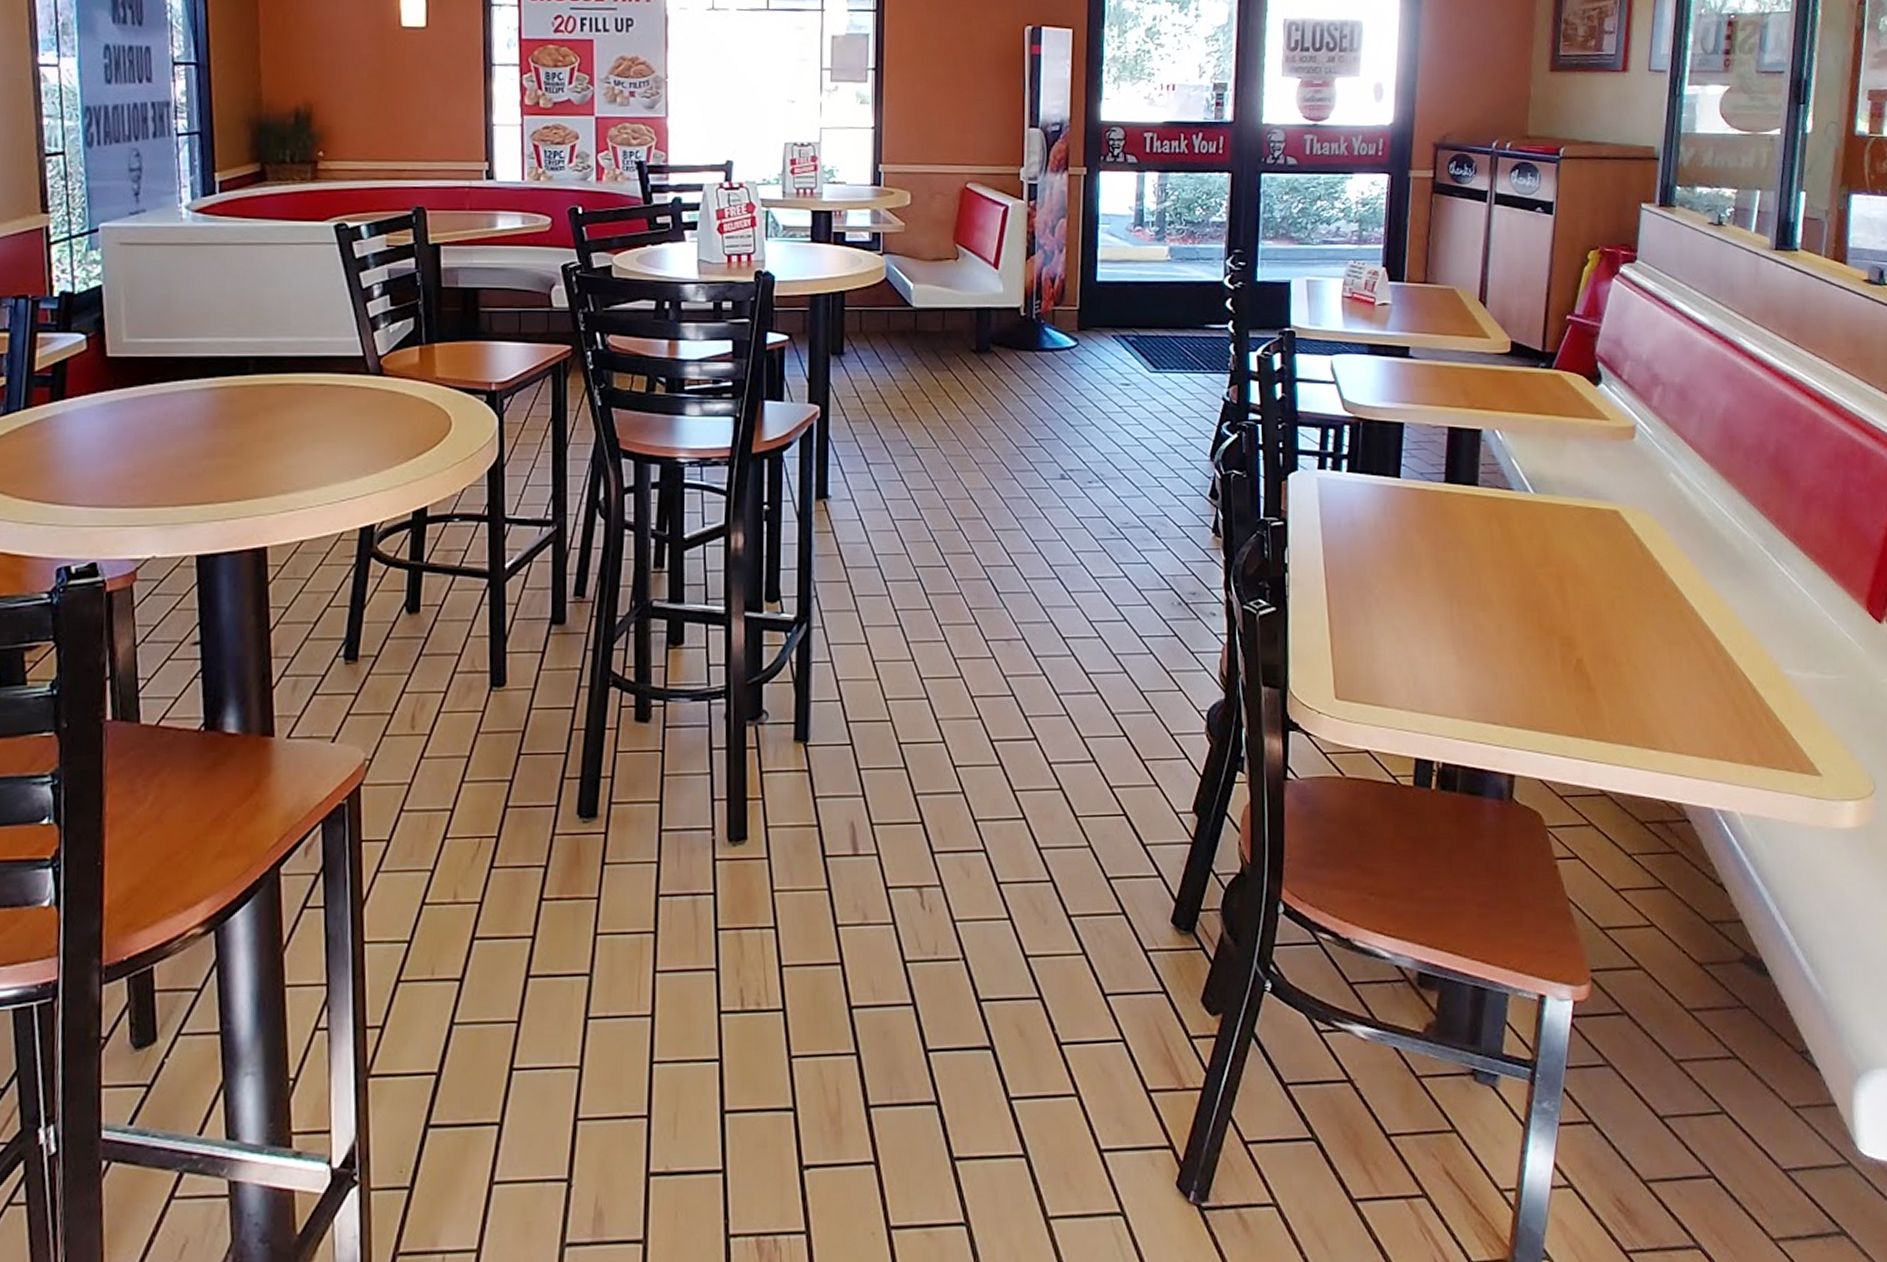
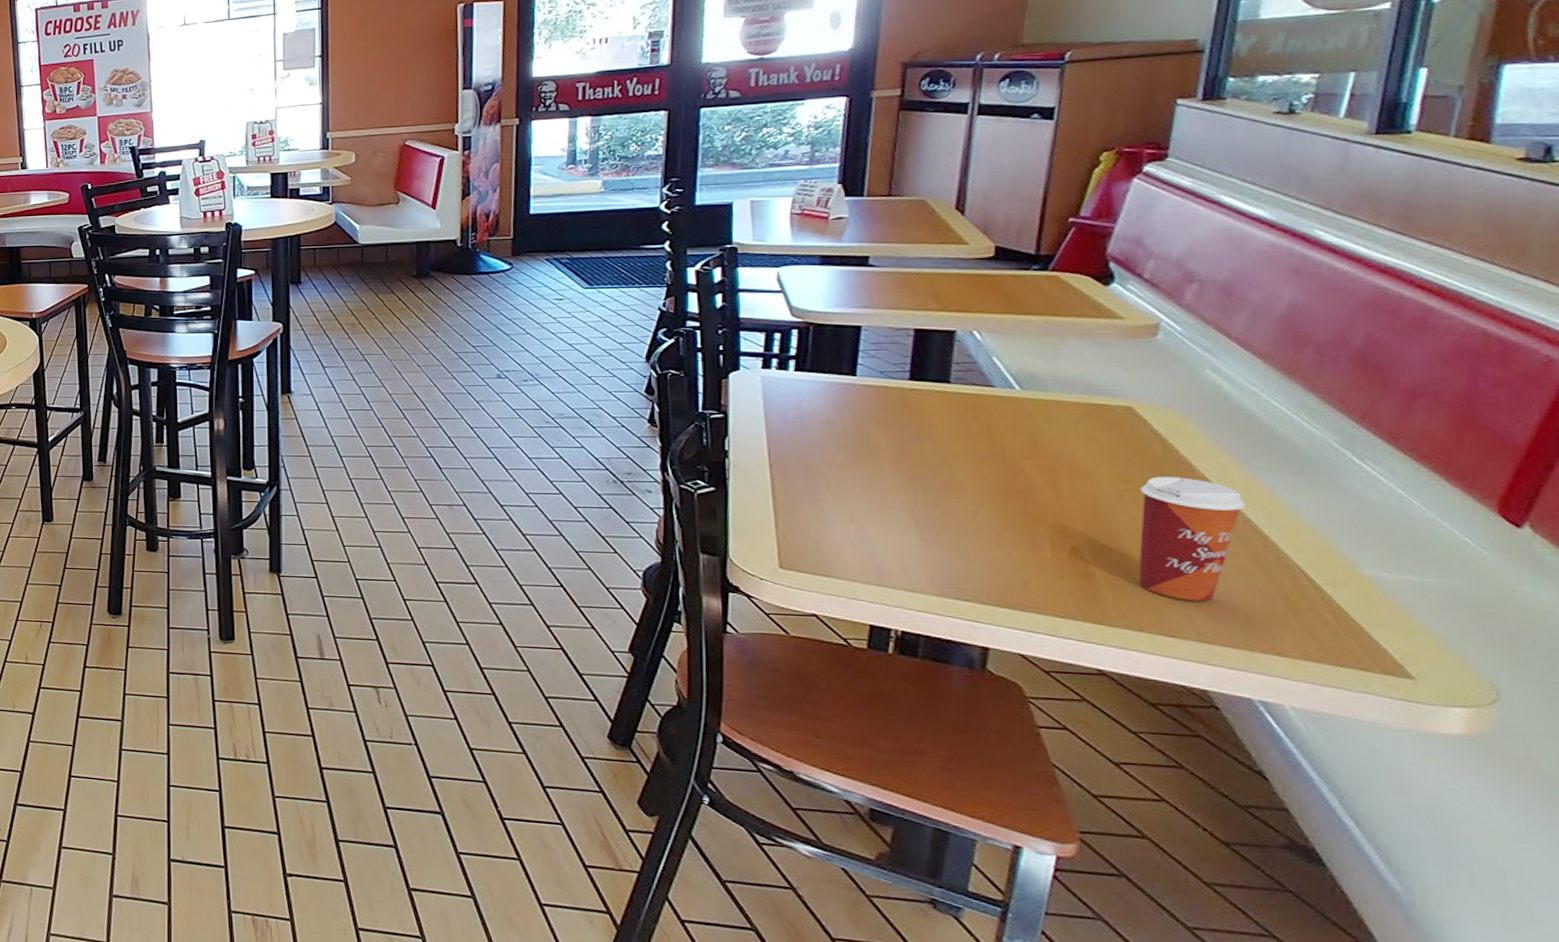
paper cup: none [1626,582,1702,712] -> present [1138,476,1246,602]

